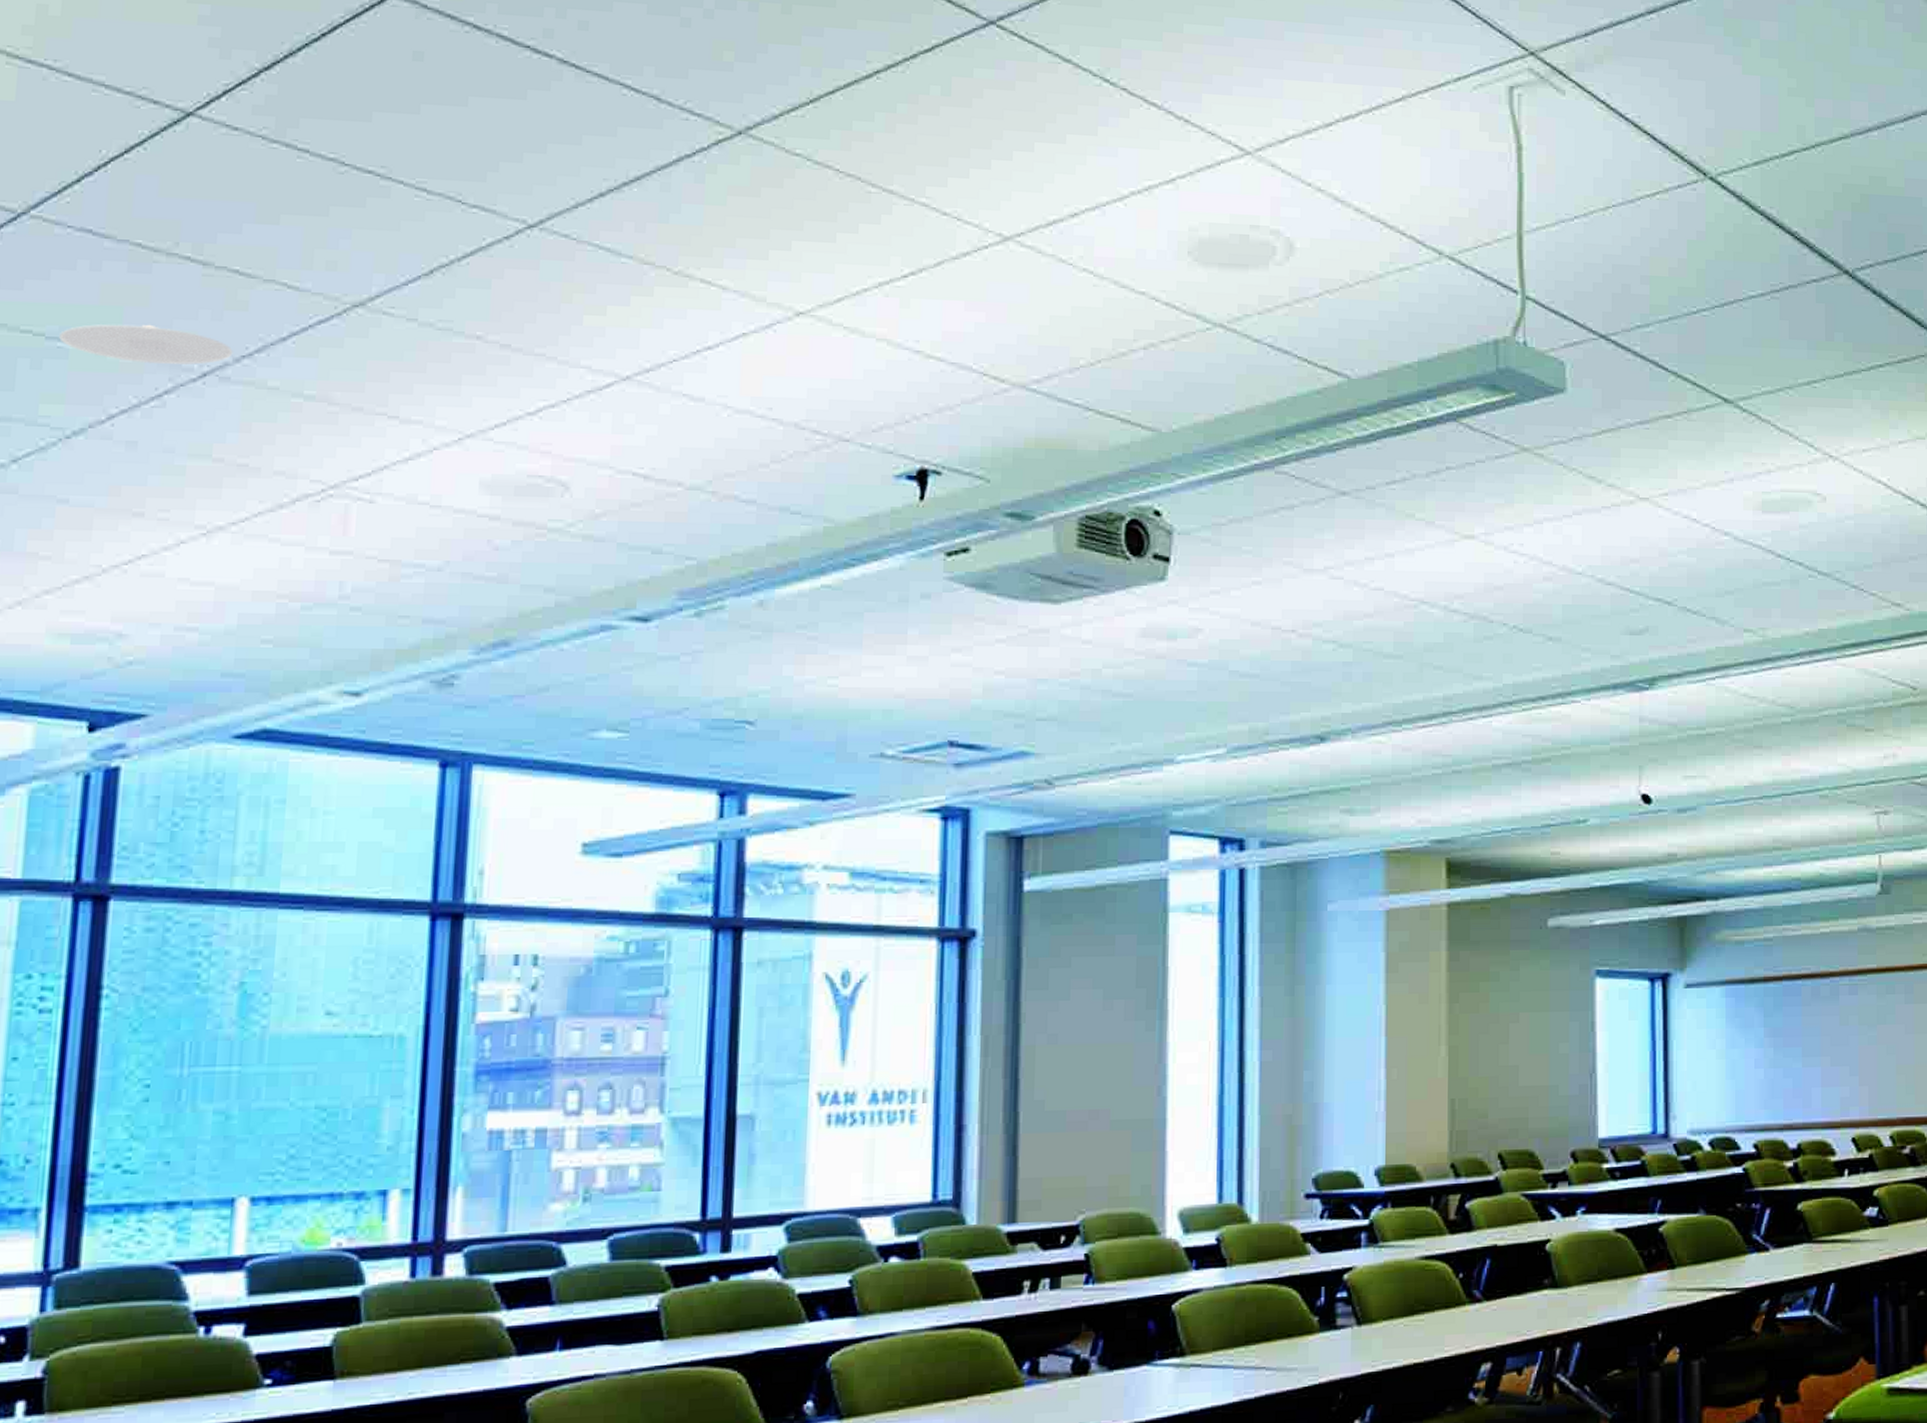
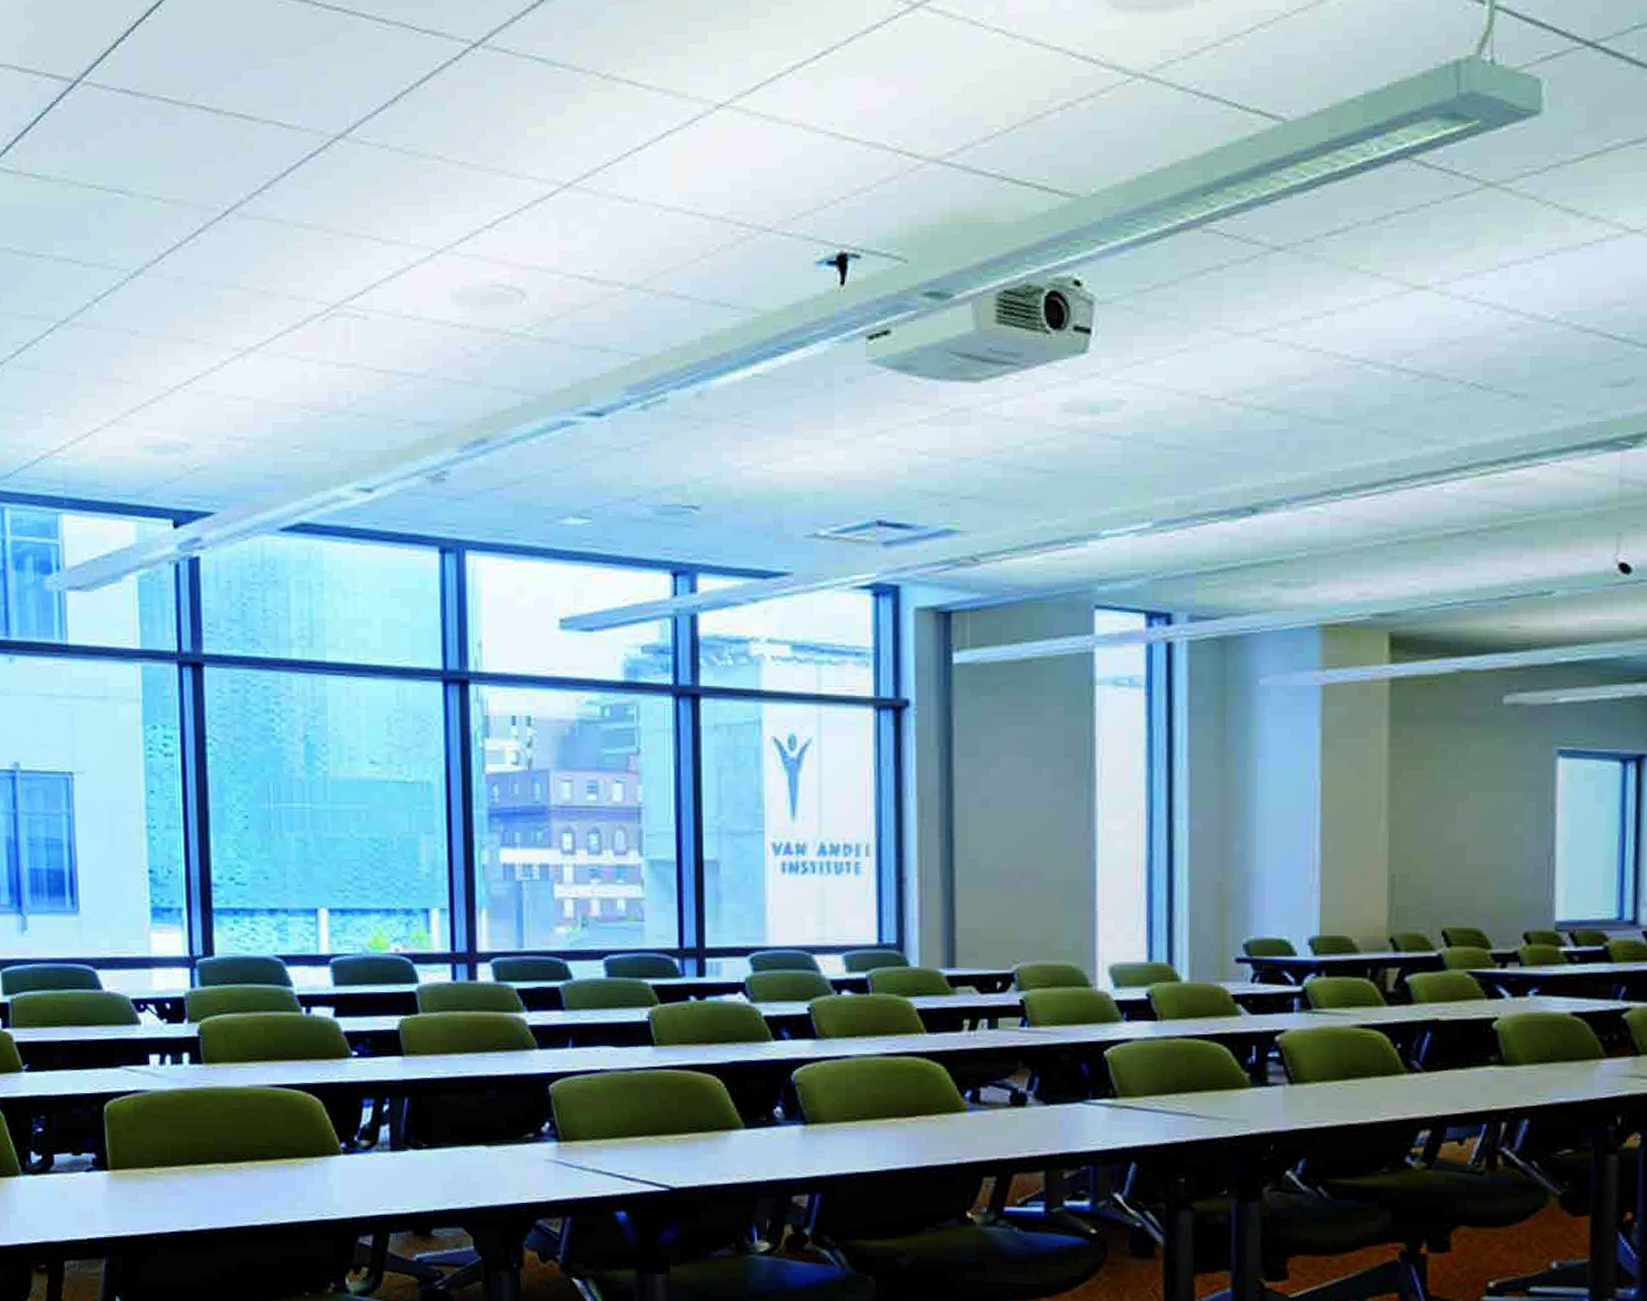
recessed light: present [59,324,233,365] -> none [116,171,246,206]

